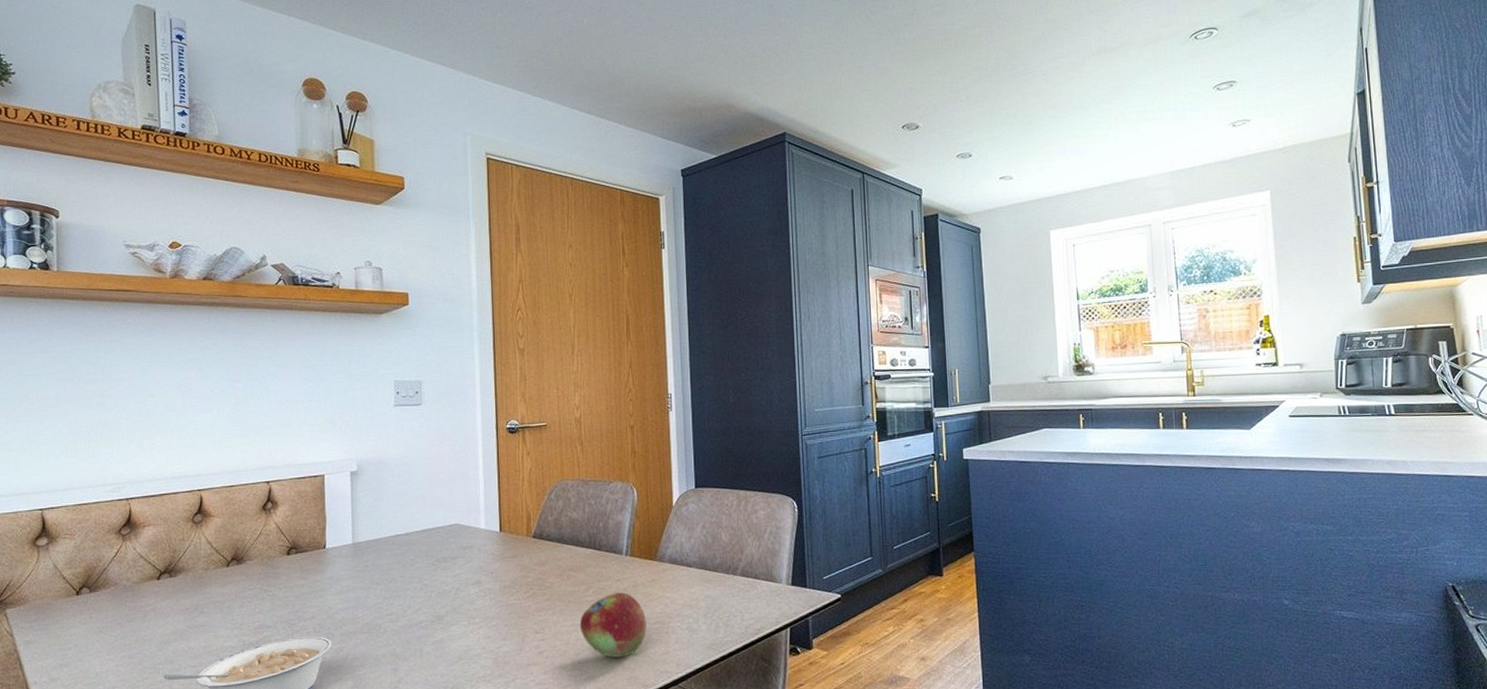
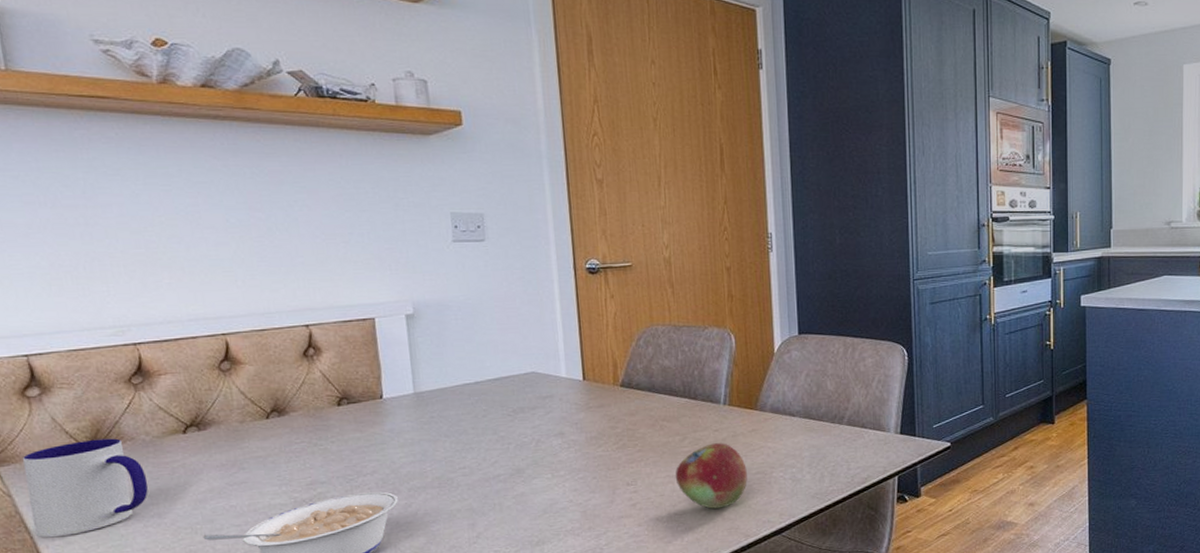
mug: none [26,583,124,675] -> present [22,438,148,538]

